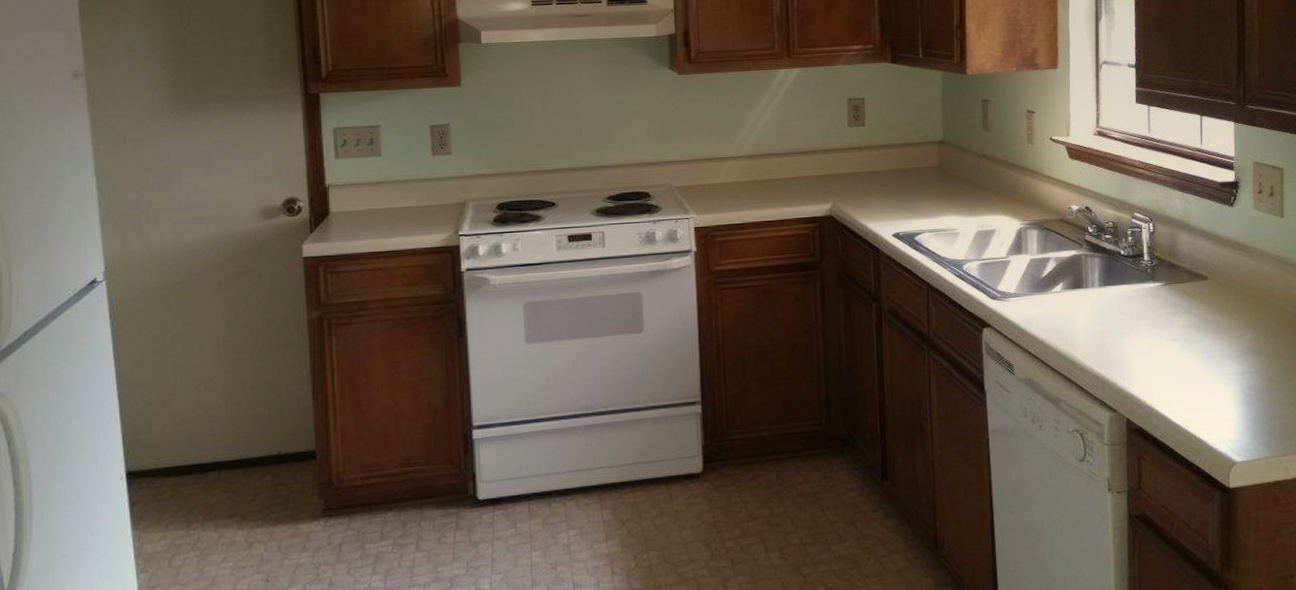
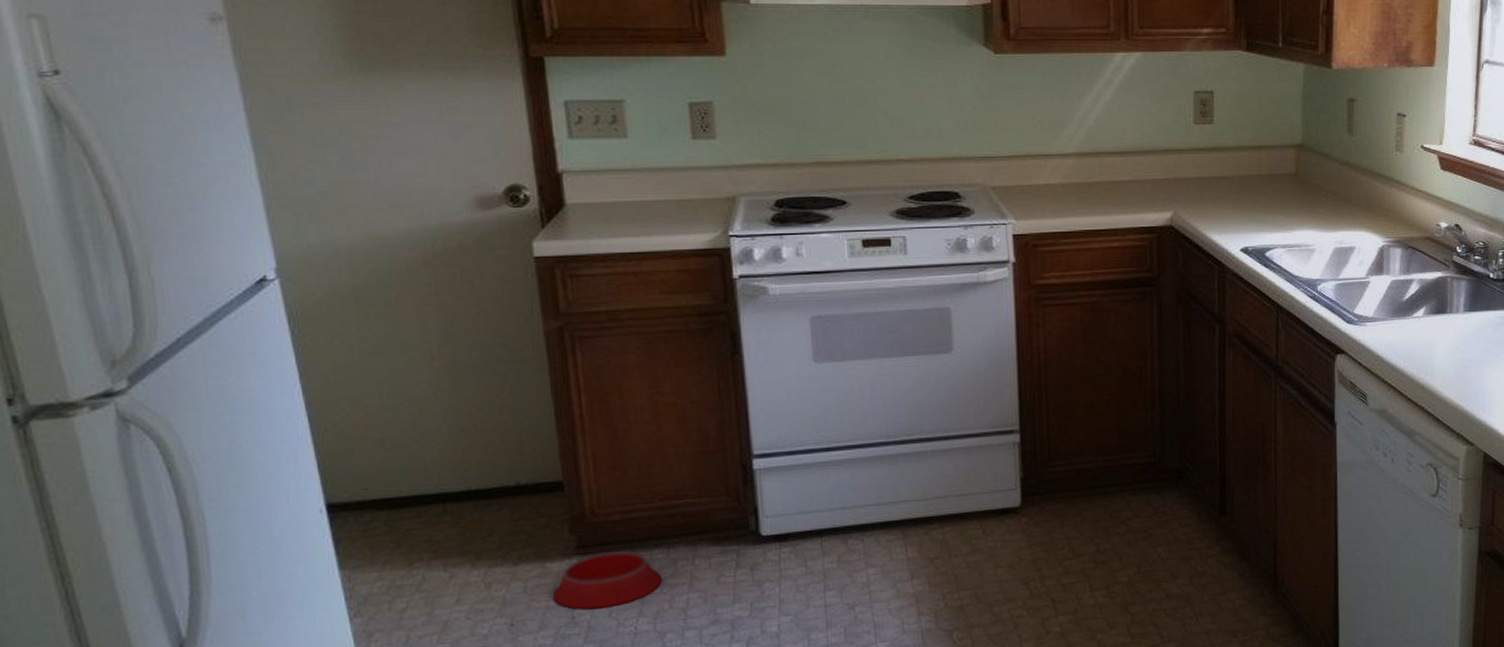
pet bowl: none [302,513,394,568] -> present [552,551,663,610]

